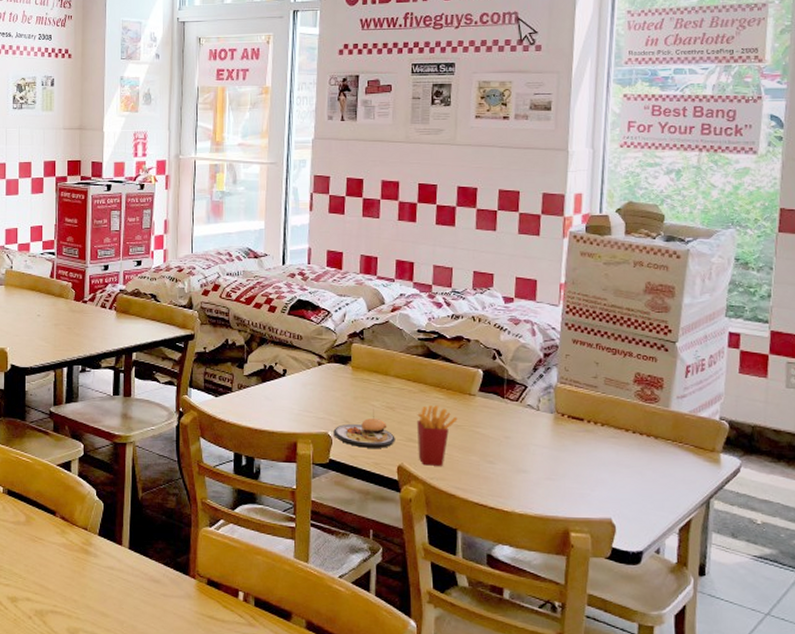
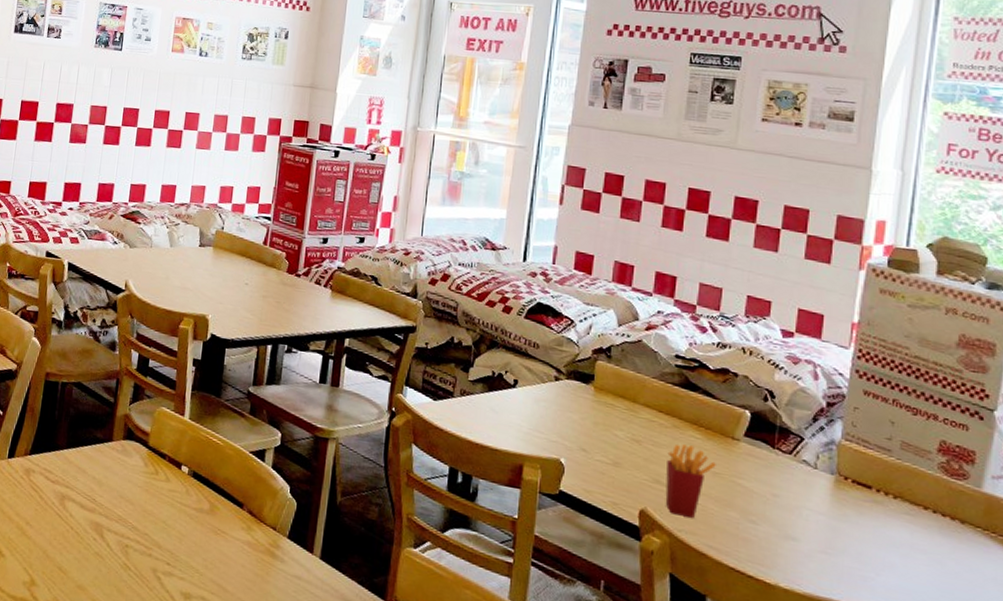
burger: present [333,410,395,448] -> none [566,440,640,487]

